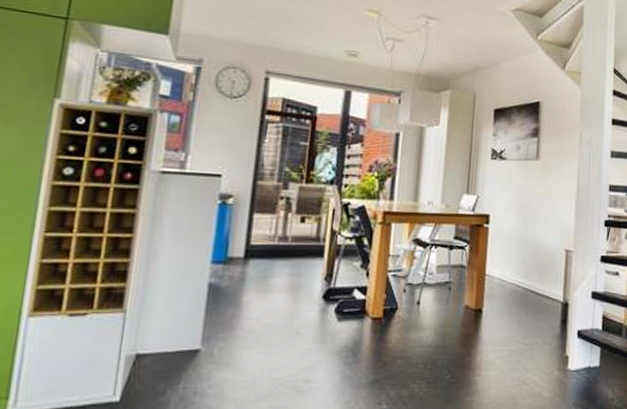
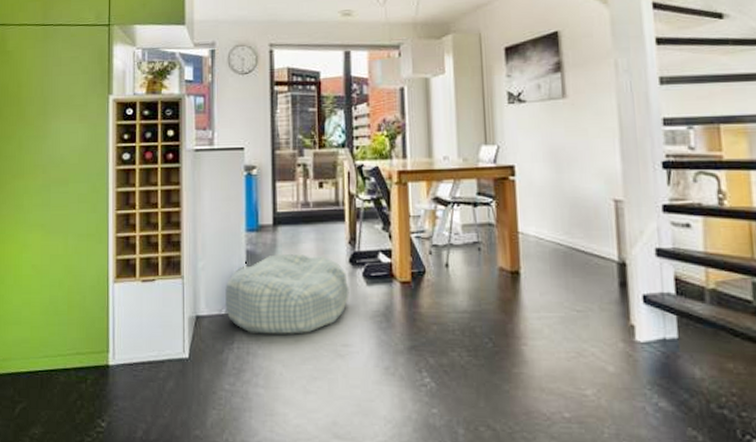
dog bed: none [174,287,319,372] -> present [224,253,349,334]

